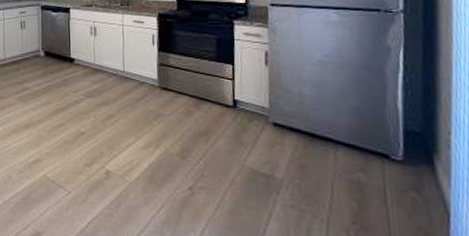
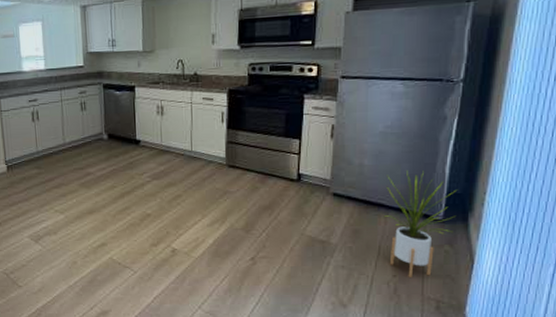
house plant: none [331,104,418,227] -> present [383,171,458,277]

